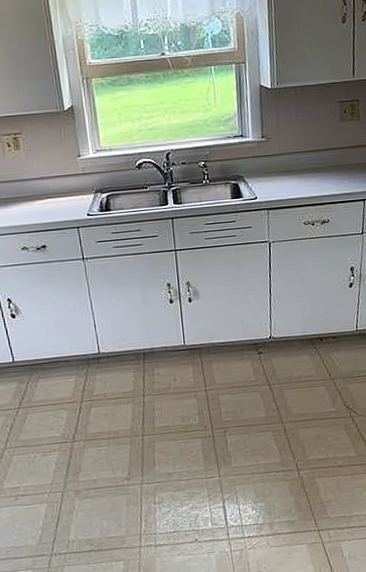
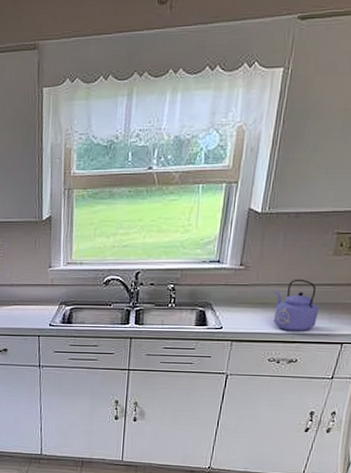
kettle: none [297,145,339,194] -> present [273,279,320,331]

